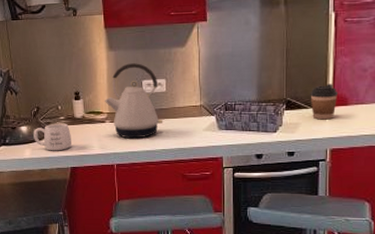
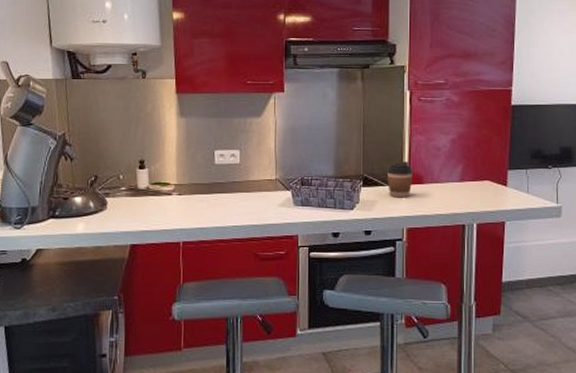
mug: present [33,123,72,151] -> none [89,194,134,226]
kettle: present [105,63,163,139] -> none [173,132,236,214]

